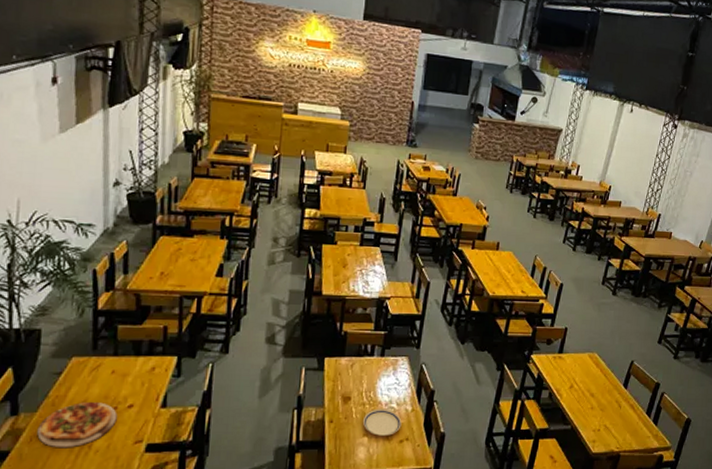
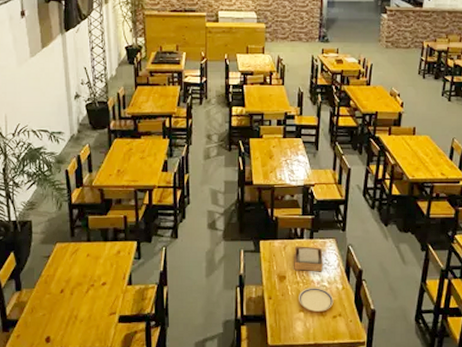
pizza: present [37,401,117,448] -> none [36,279,94,318]
napkin holder: none [361,364,394,393] -> present [294,246,323,272]

